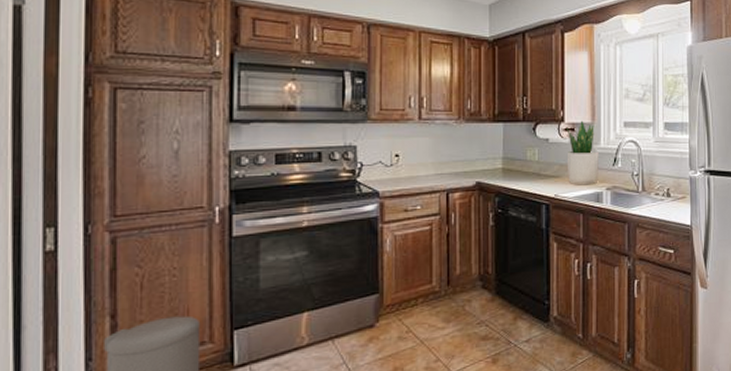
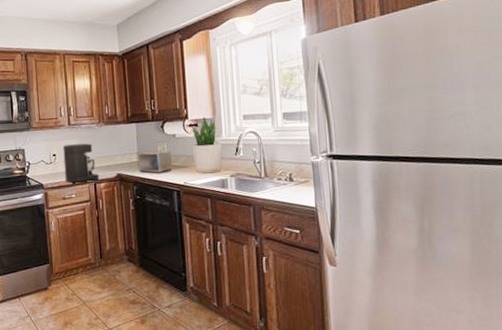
coffee maker: none [409,143,454,193] -> present [63,143,100,184]
toaster: none [503,156,543,184] -> present [137,150,173,174]

